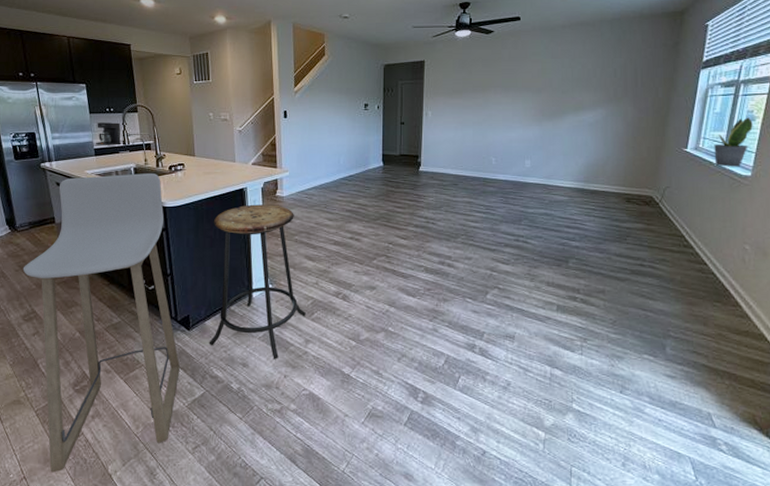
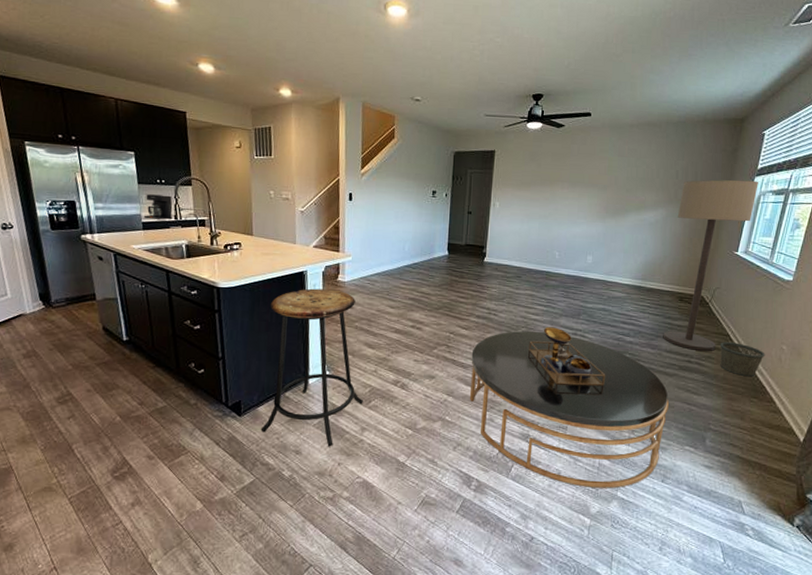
bar stool: present [22,173,180,473] -> none [57,251,229,563]
coffee table: none [411,234,623,400] -> present [470,327,670,488]
floor lamp: none [611,74,705,255] -> present [663,179,758,352]
basket: none [674,243,726,280] -> present [720,342,765,377]
potted plant: present [714,117,753,167] -> none [761,225,798,272]

